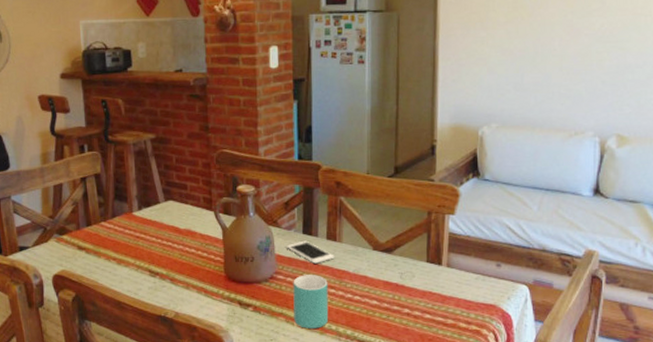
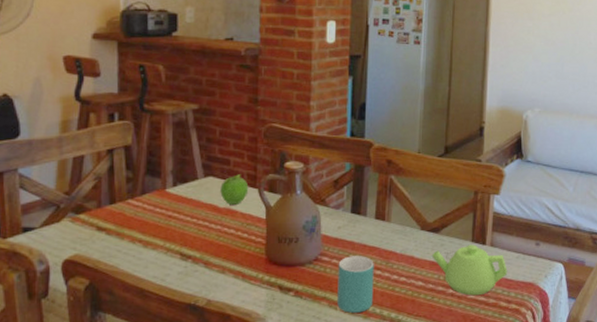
fruit: none [180,198,206,226] -> present [220,174,249,205]
cell phone: present [287,240,335,264] -> none [334,220,382,244]
teapot: none [385,265,466,316] -> present [431,244,508,296]

